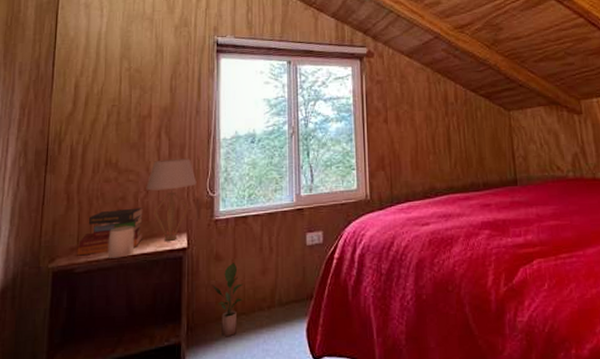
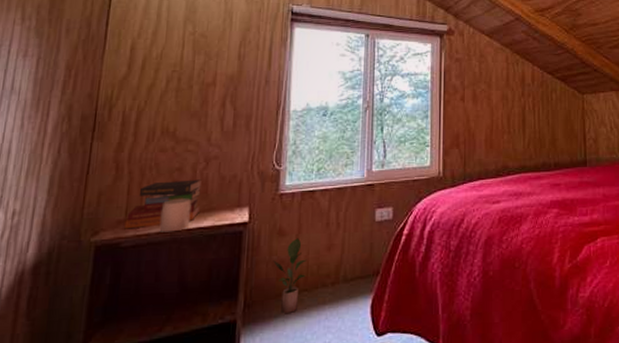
table lamp: present [146,158,197,241] -> none [206,130,262,215]

